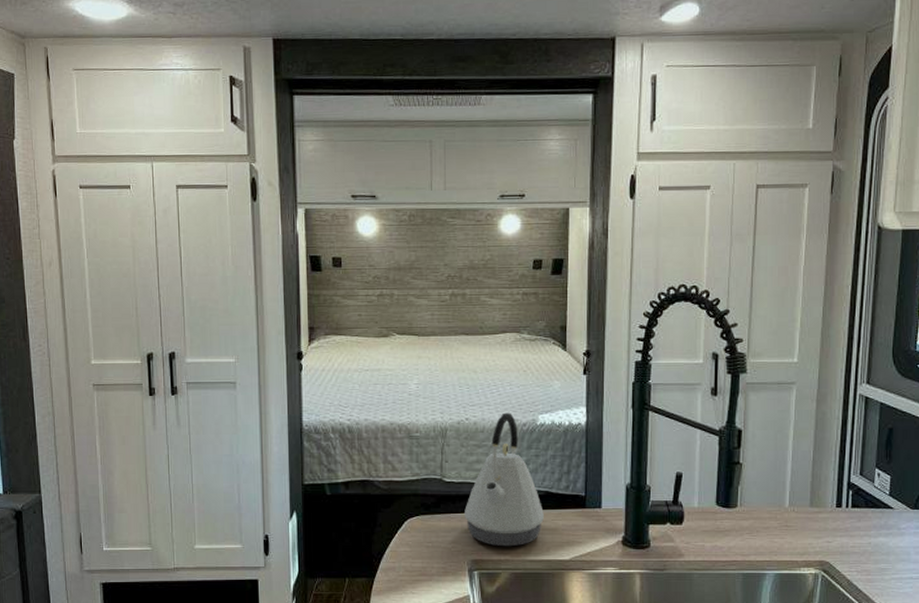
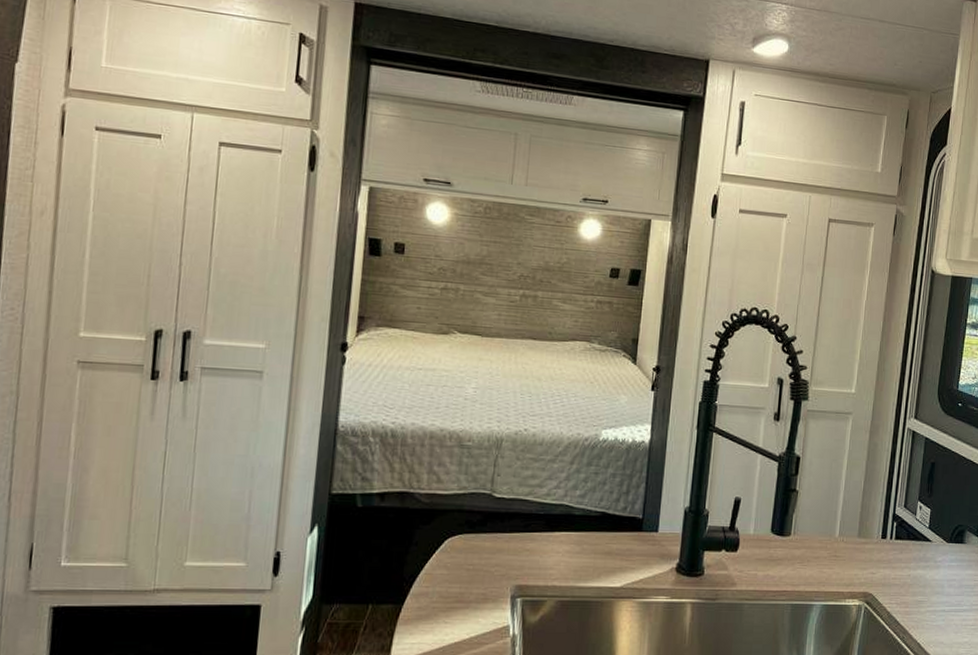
kettle: present [464,412,544,547] -> none [512,425,598,572]

